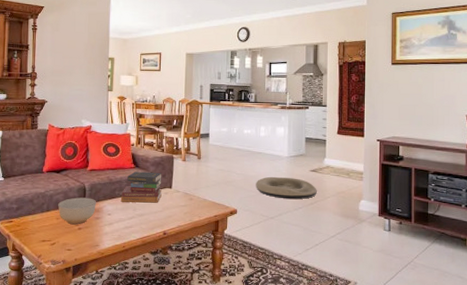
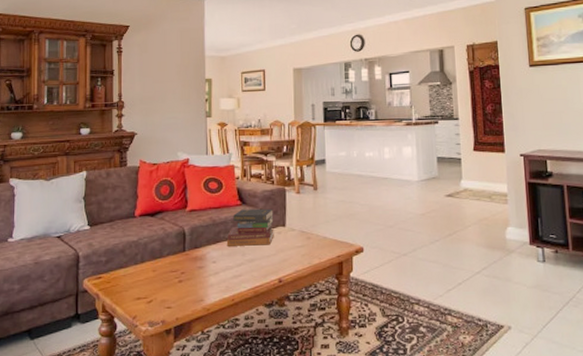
bowl: present [57,197,97,225] -> none [153,244,199,277]
dog bed: present [256,176,317,199] -> none [383,205,455,231]

